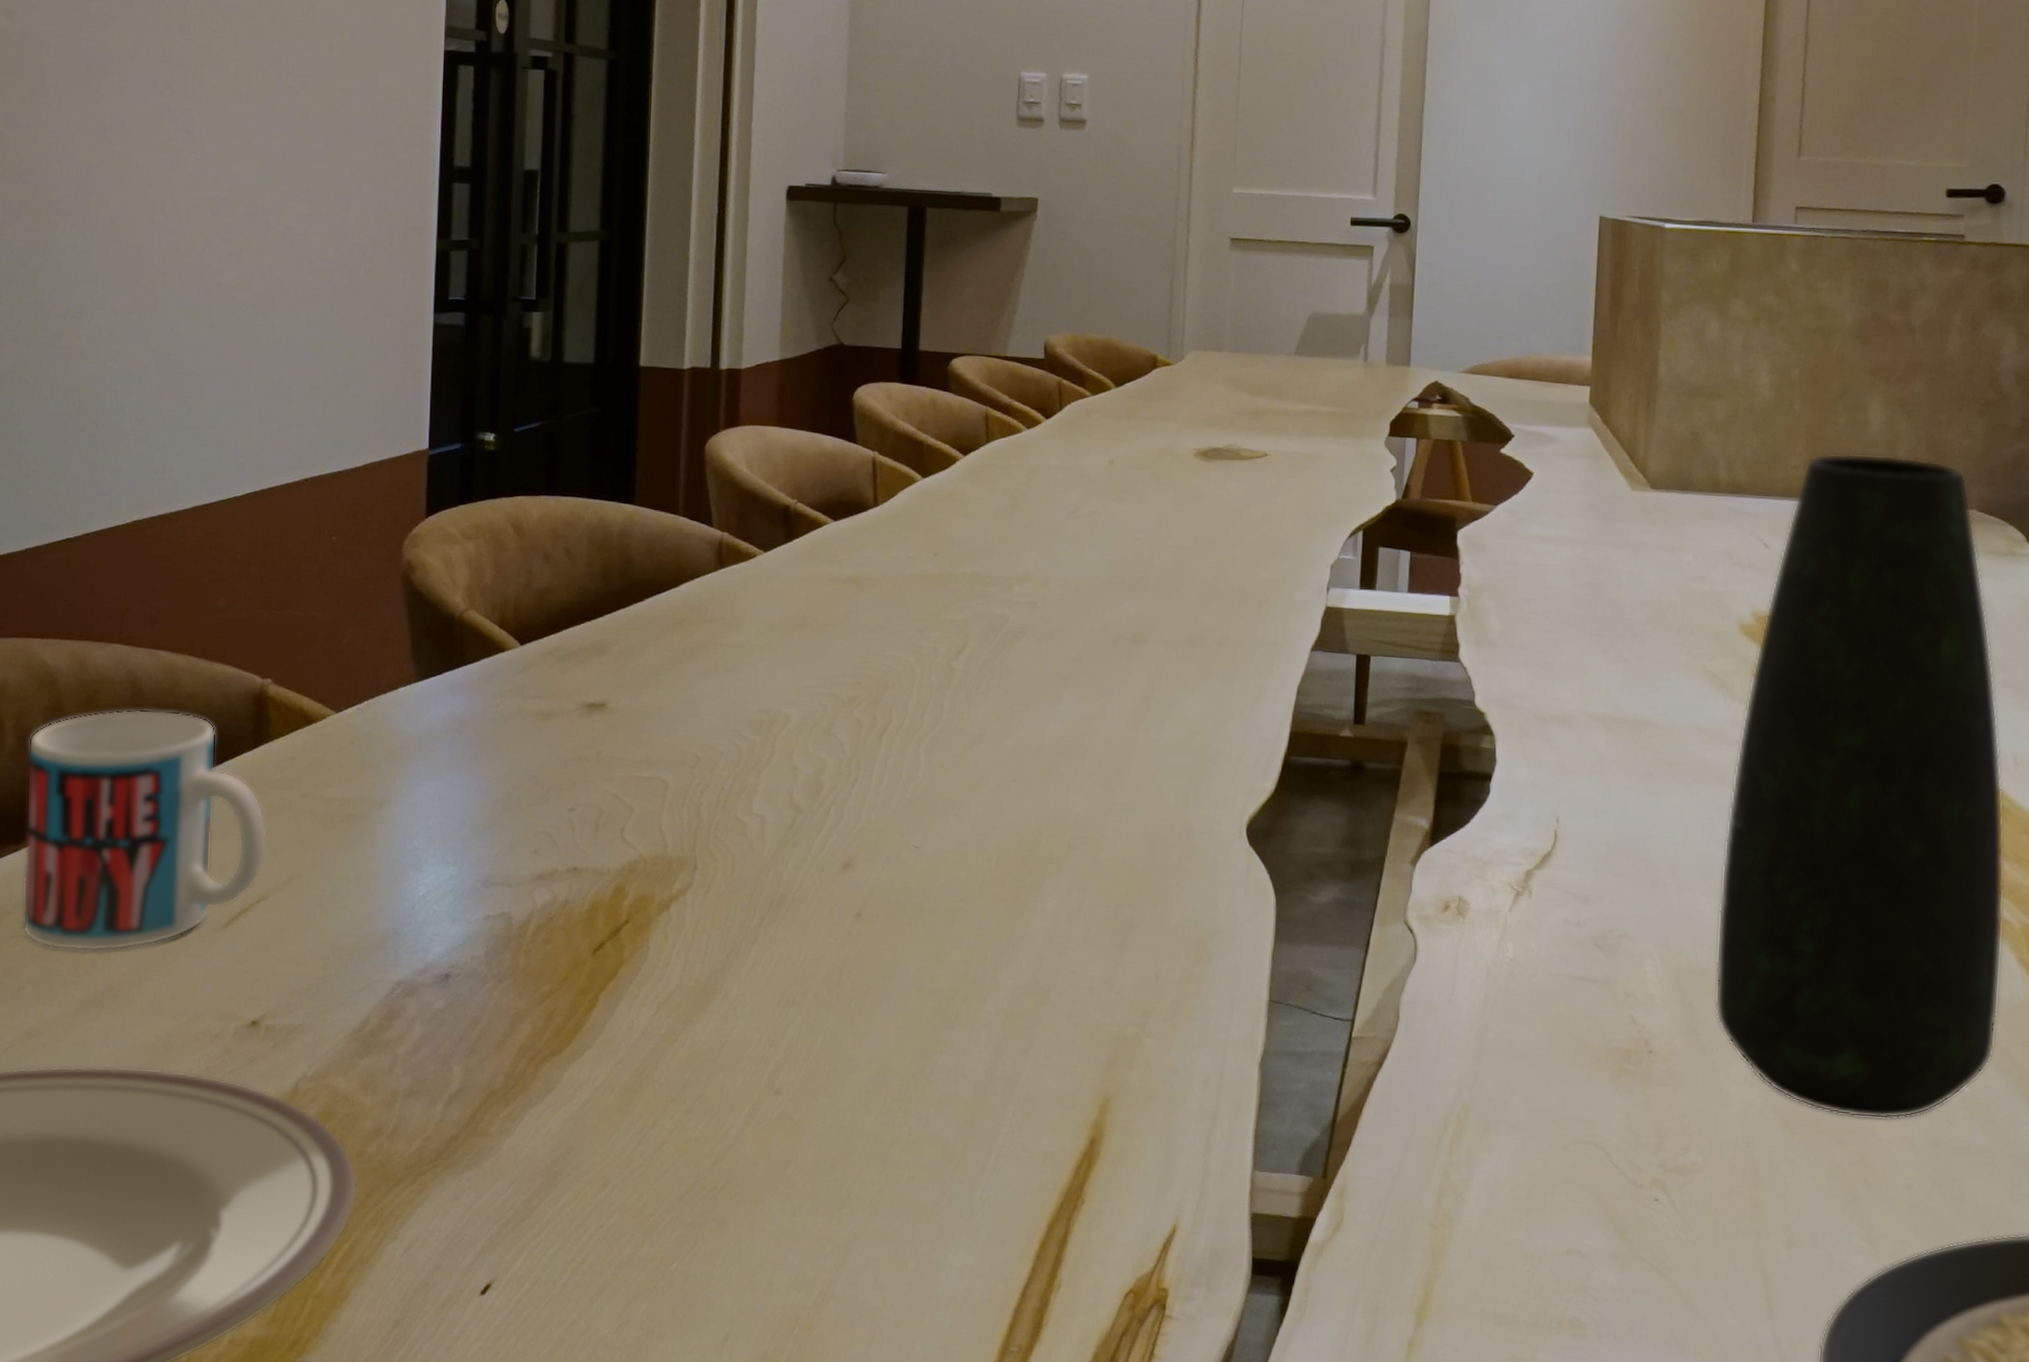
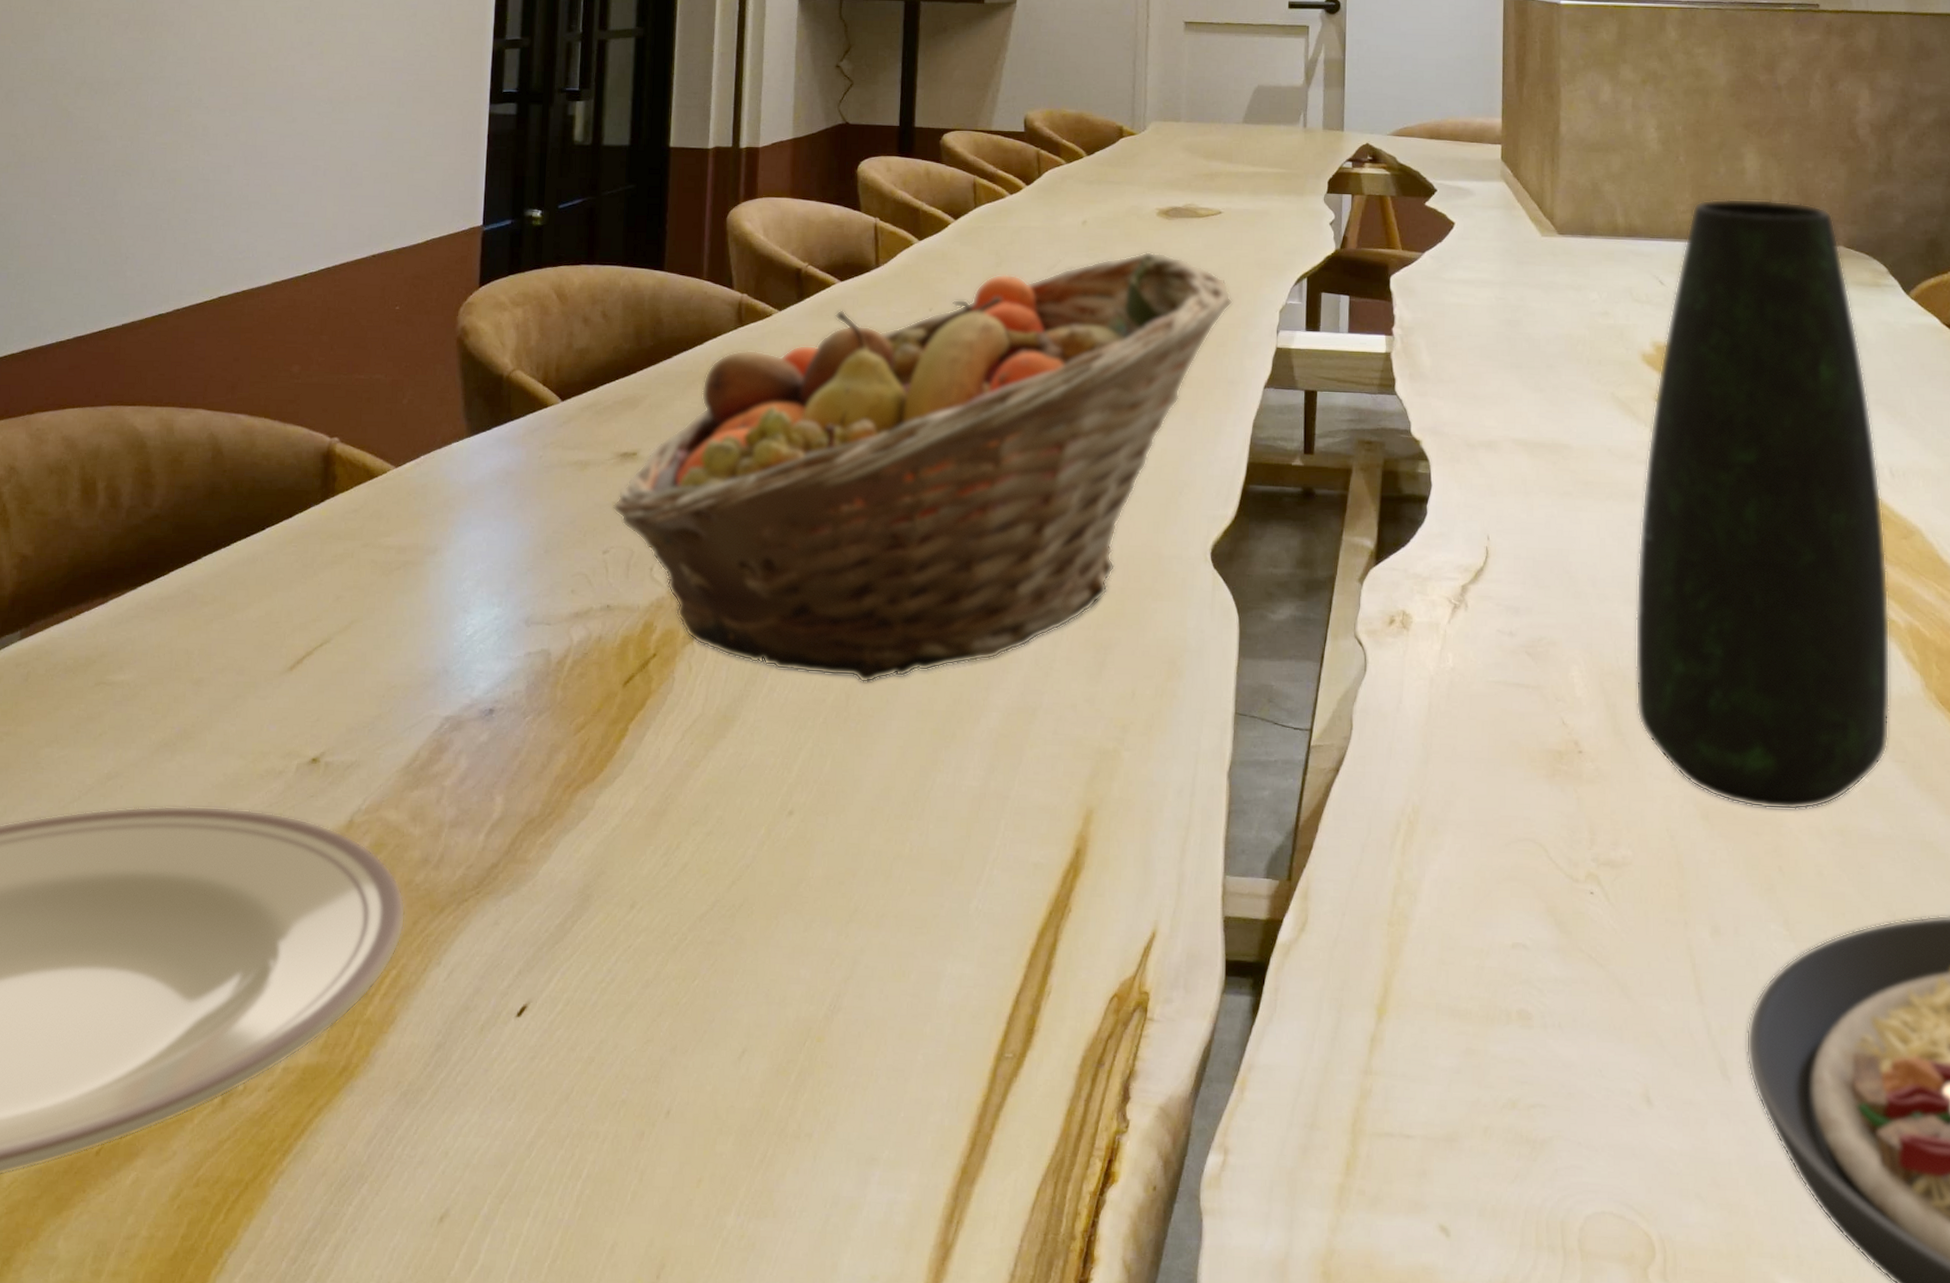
mug: present [22,709,267,952] -> none [106,469,331,696]
fruit basket: none [578,496,1278,958] -> present [612,251,1233,684]

